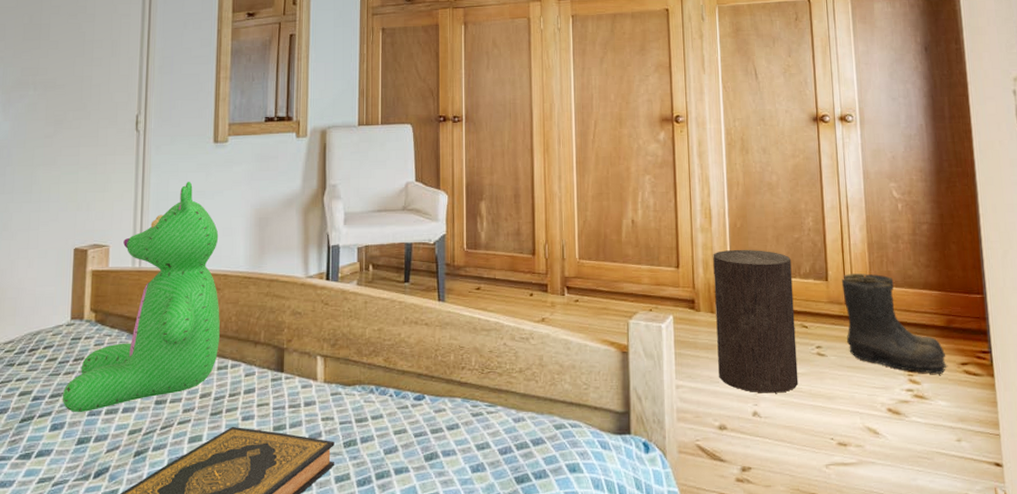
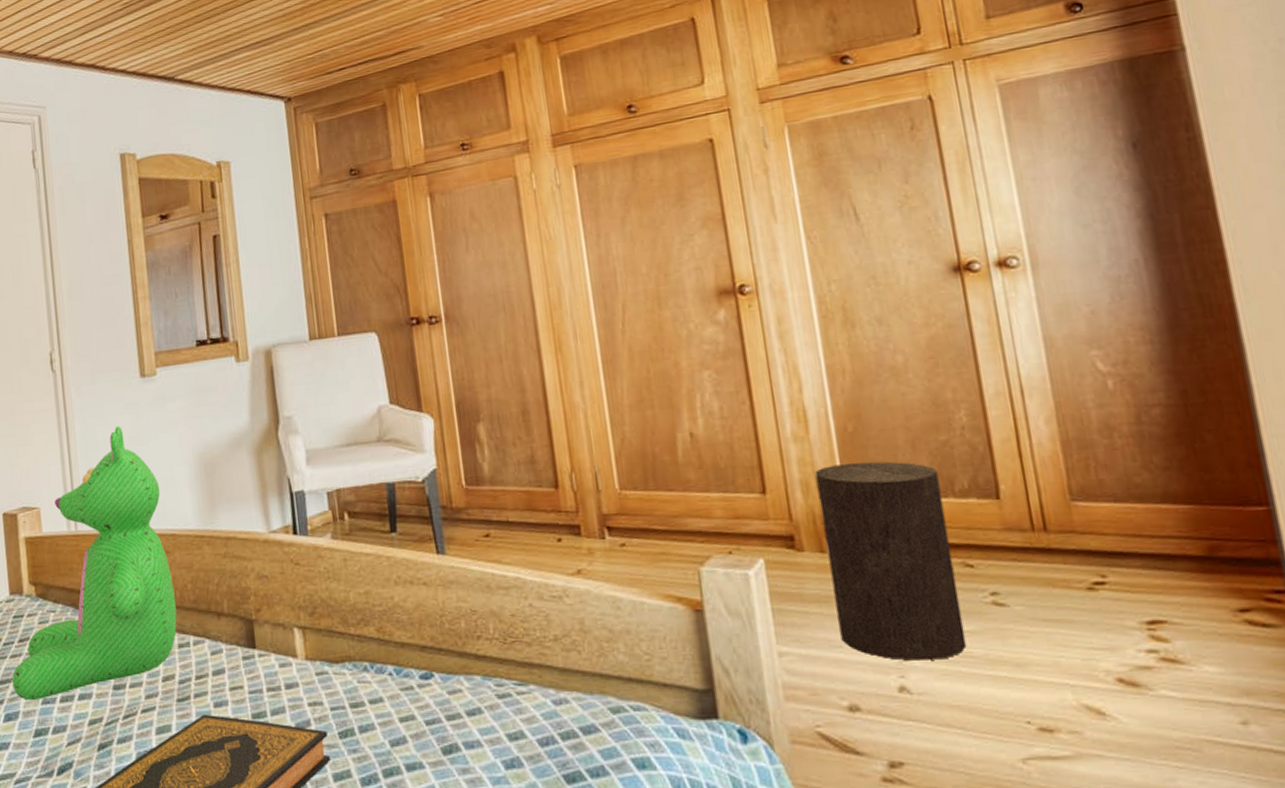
boots: present [842,273,948,374] -> none [1023,485,1216,627]

